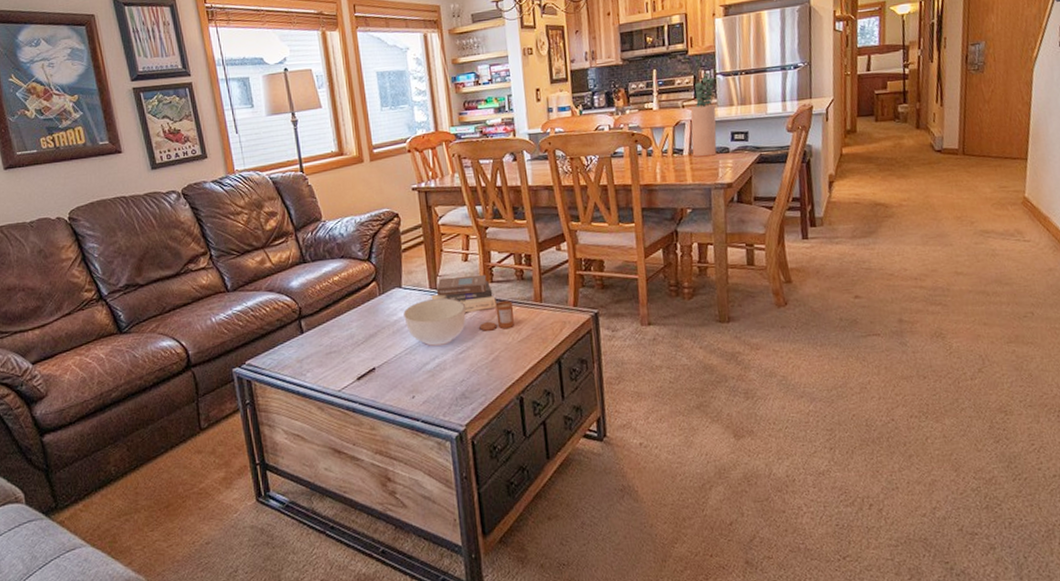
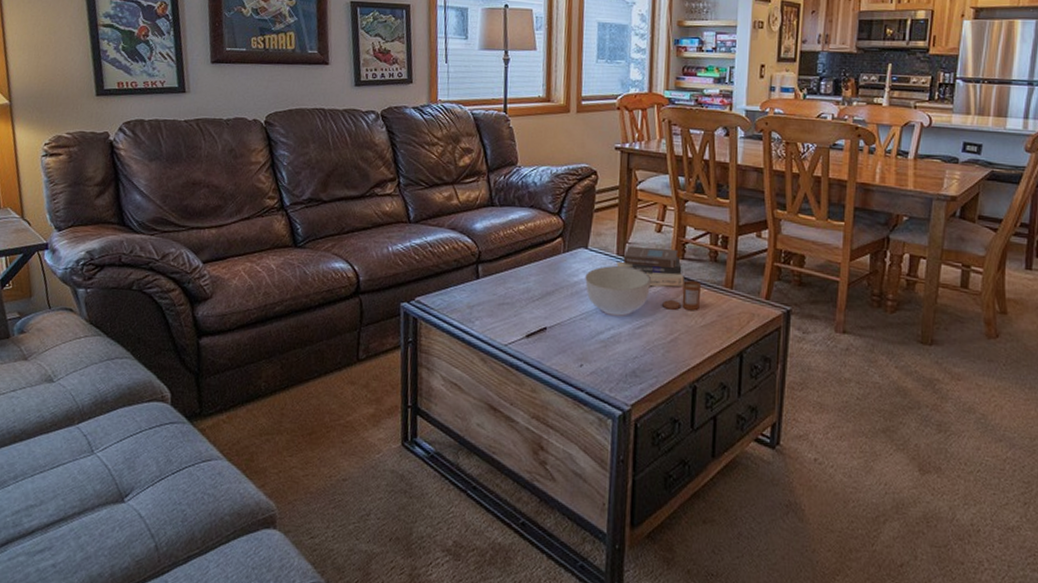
vase: present [690,69,717,158] -> none [918,72,954,166]

